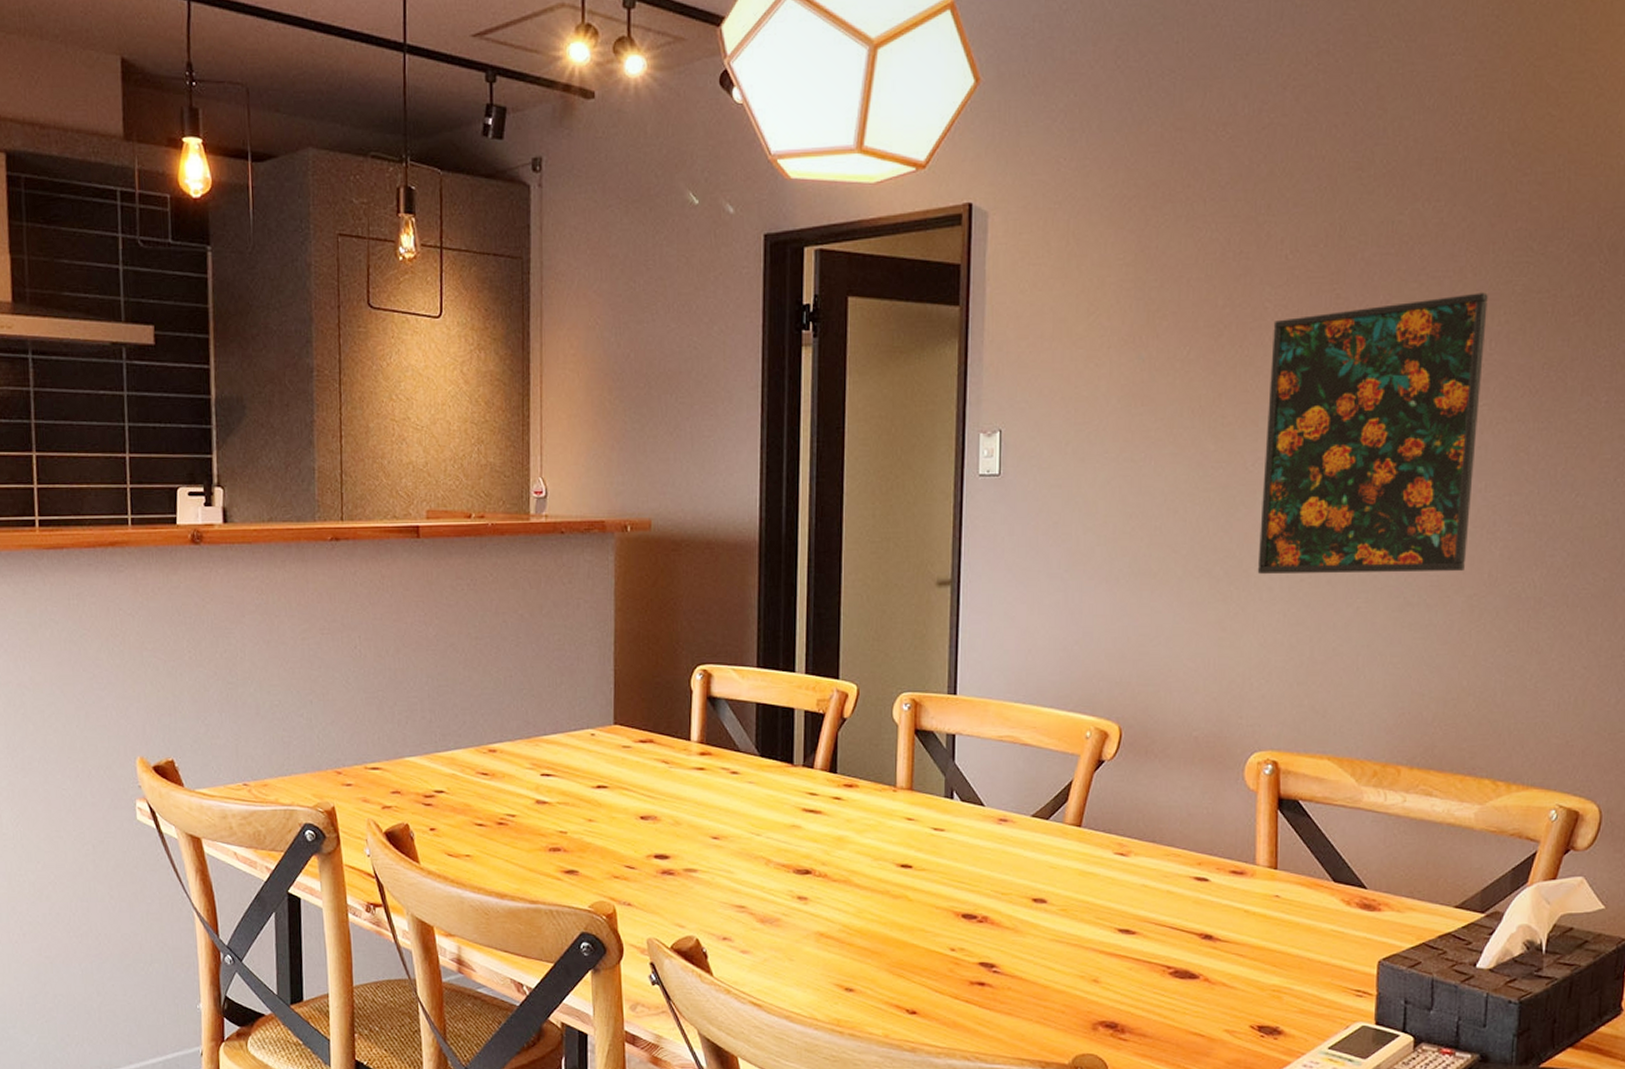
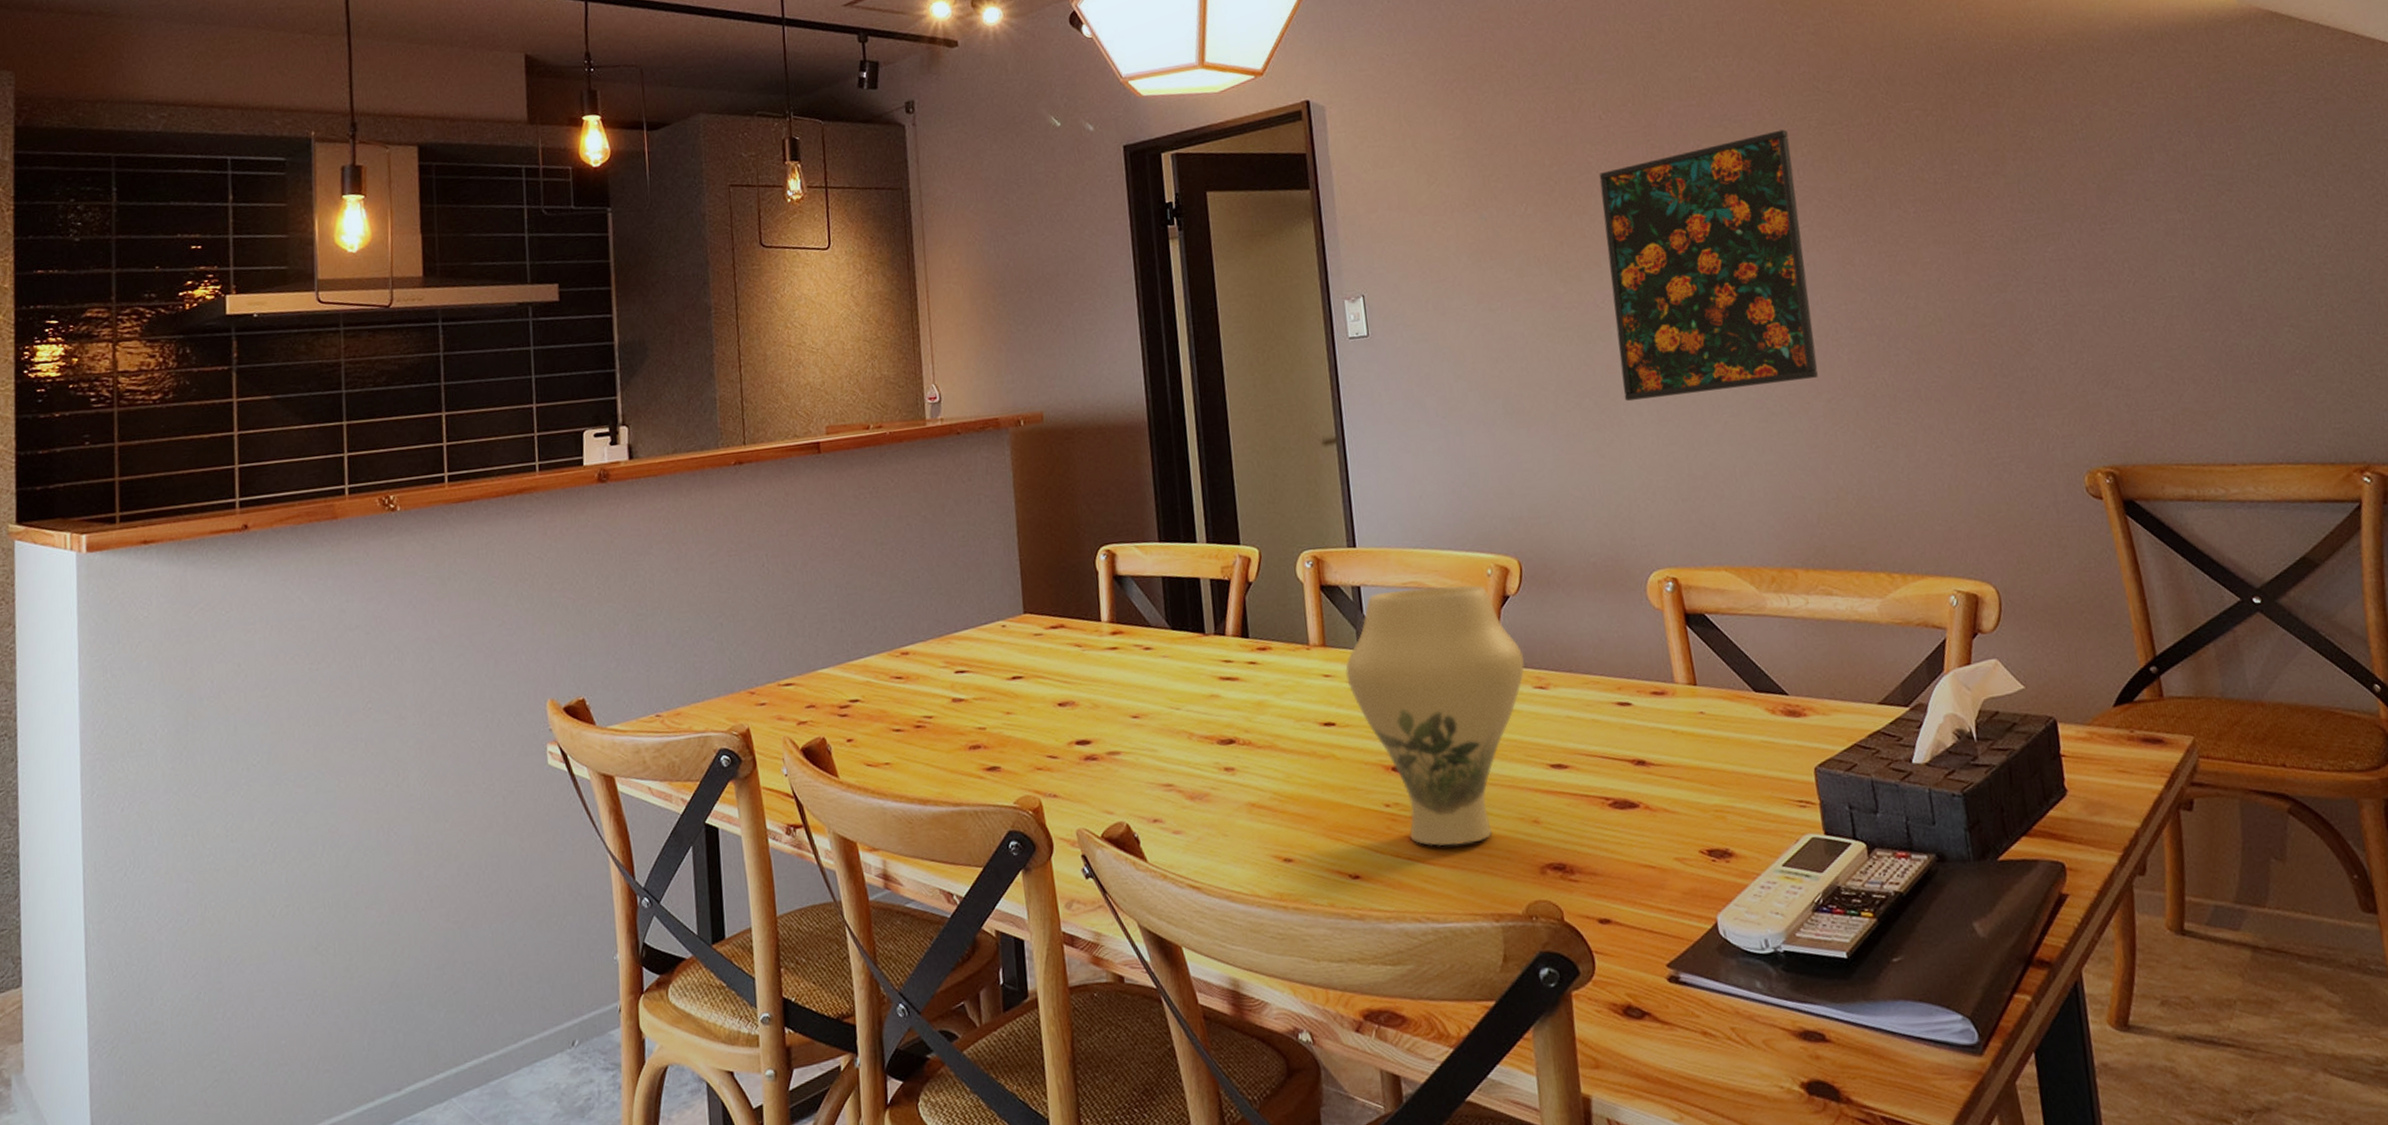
vase: none [929,742,1110,994] -> present [1345,585,1525,847]

